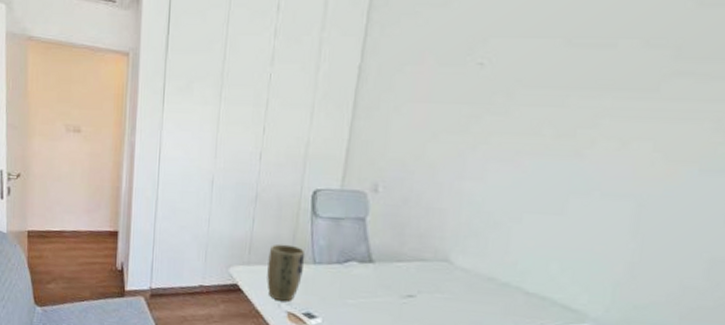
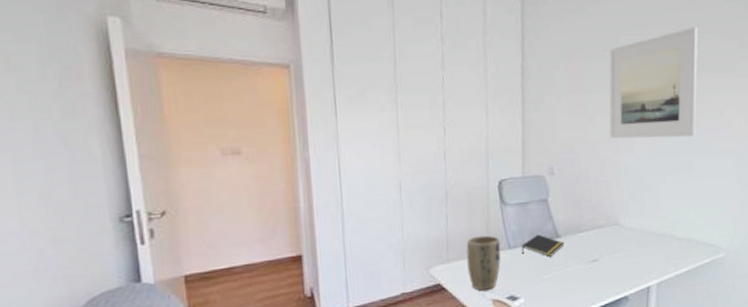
notepad: none [326,254,378,281] -> present [521,234,565,257]
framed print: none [455,29,610,171] -> present [609,26,698,139]

